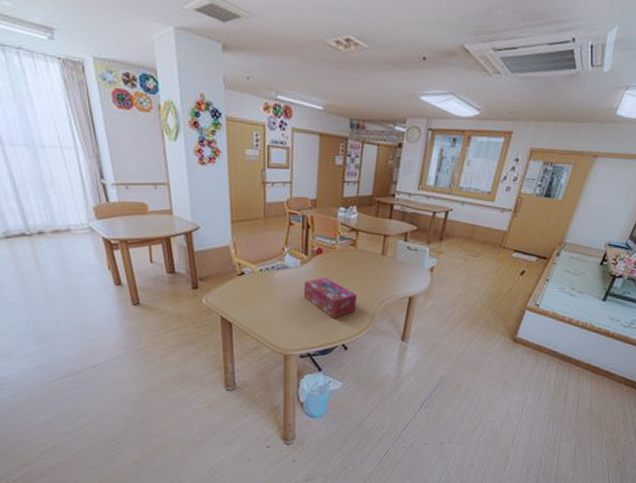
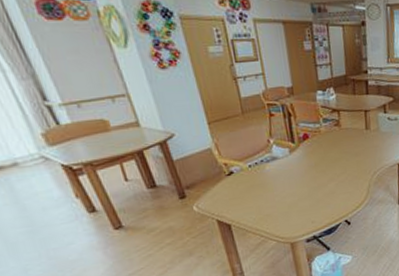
tissue box: present [303,277,358,319] -> none [296,160,351,198]

